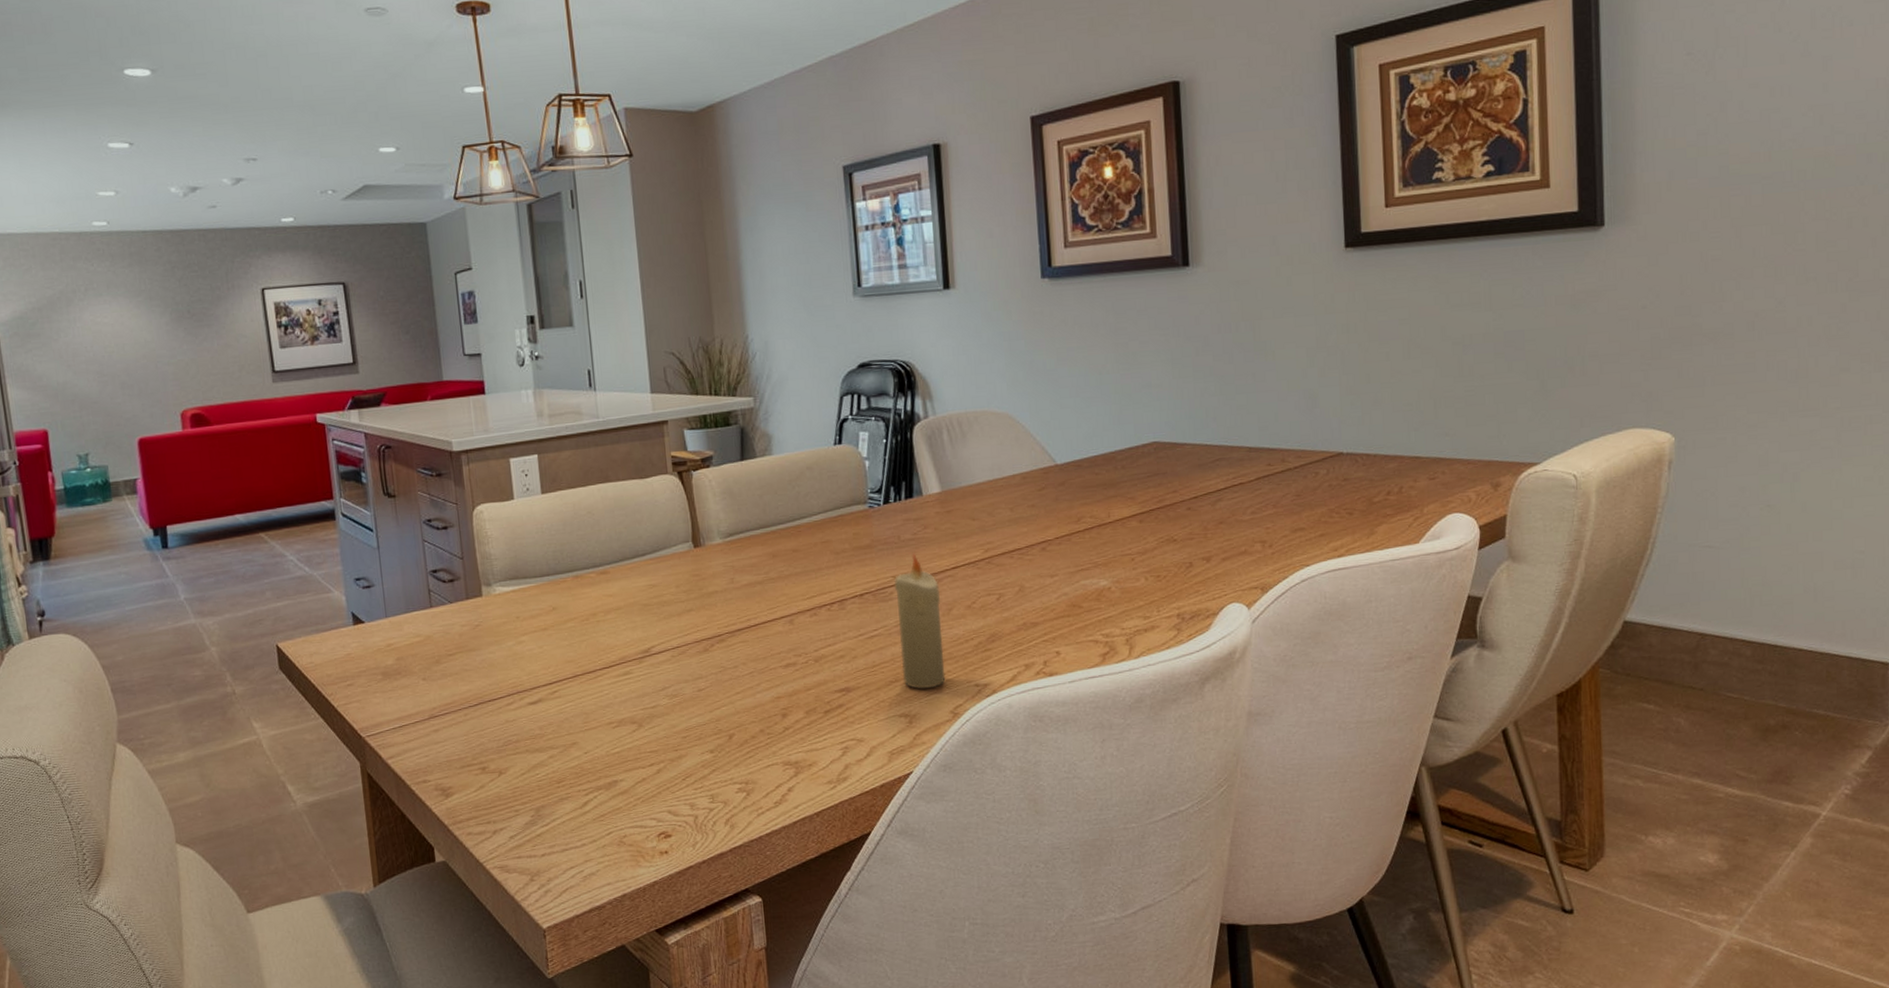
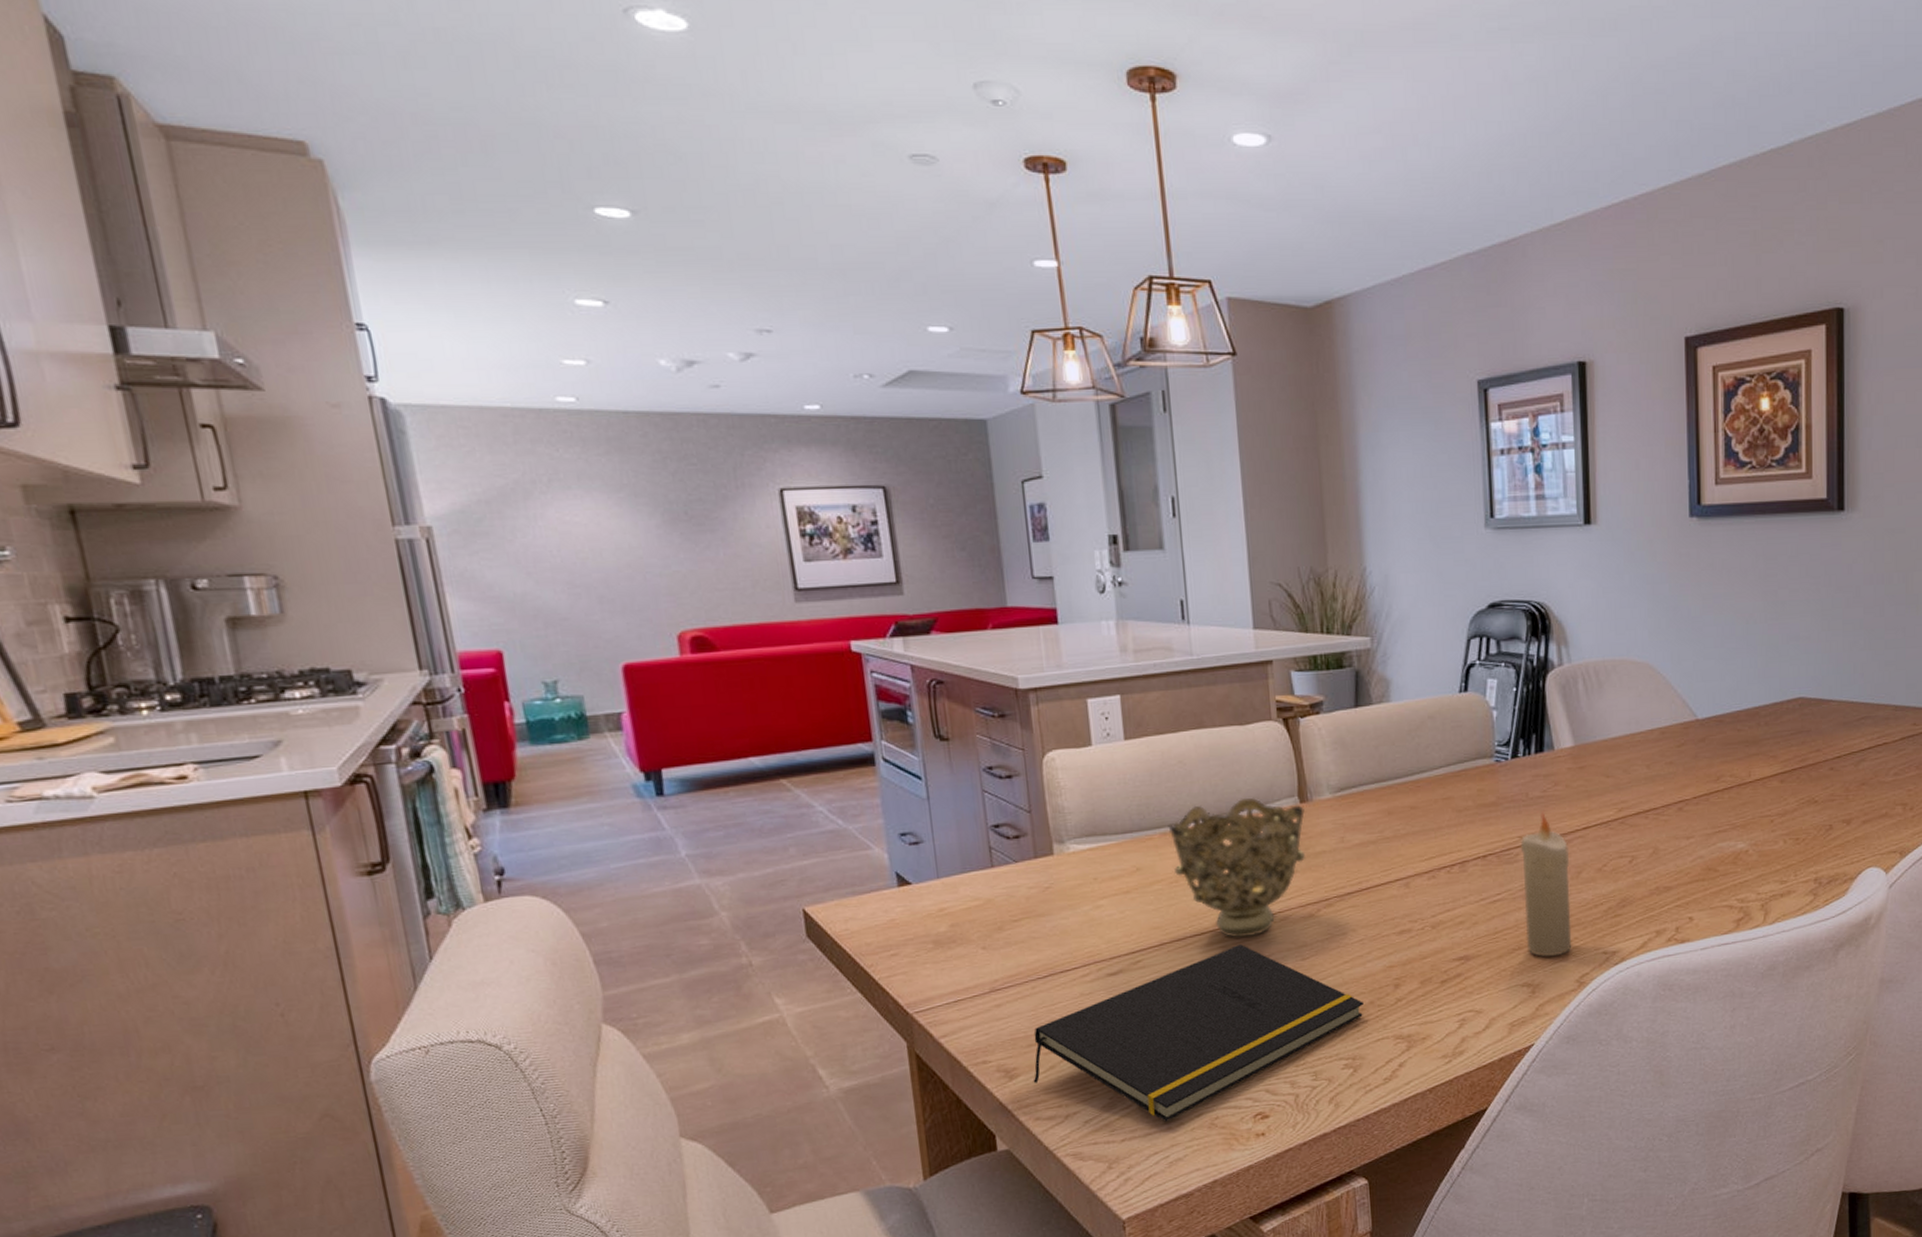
notepad: none [465,676,755,839] -> present [1033,943,1364,1122]
decorative bowl: none [579,543,699,671] -> present [1168,797,1305,938]

